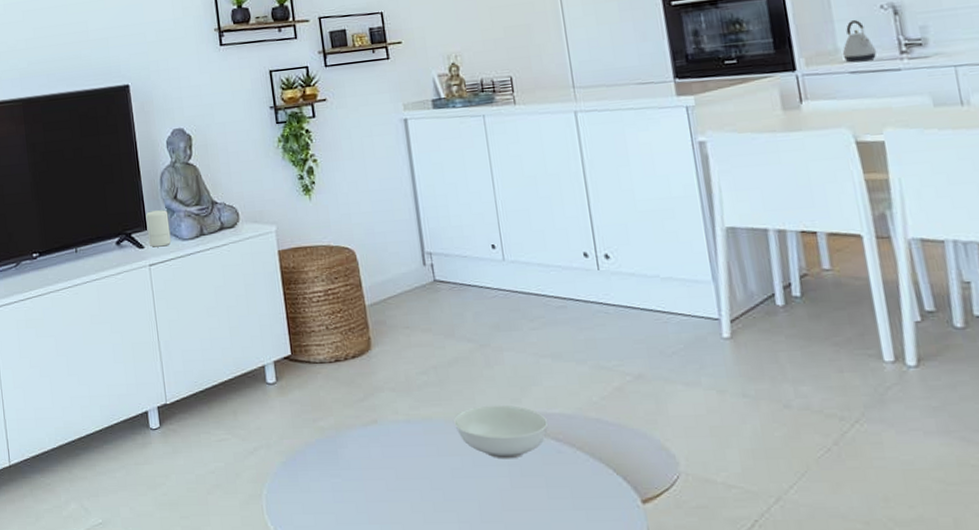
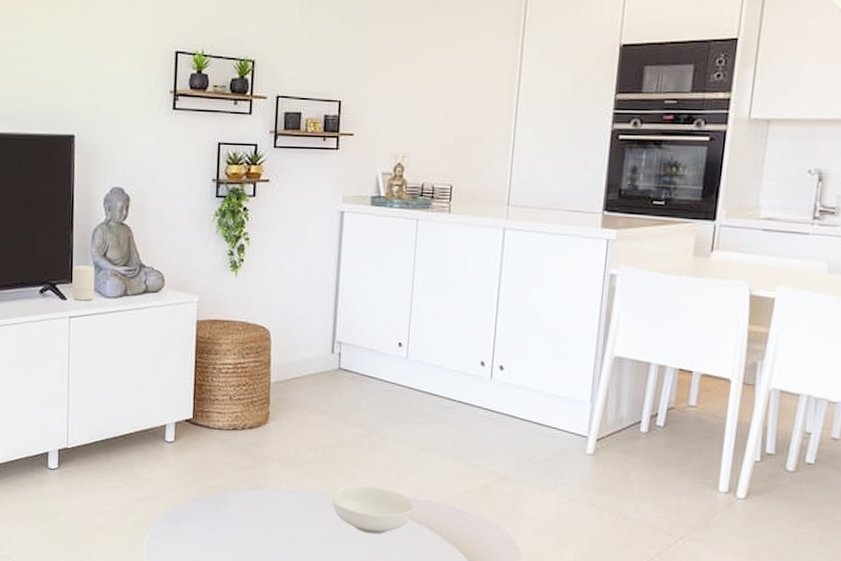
kettle: present [842,20,877,63] -> none [761,181,793,222]

